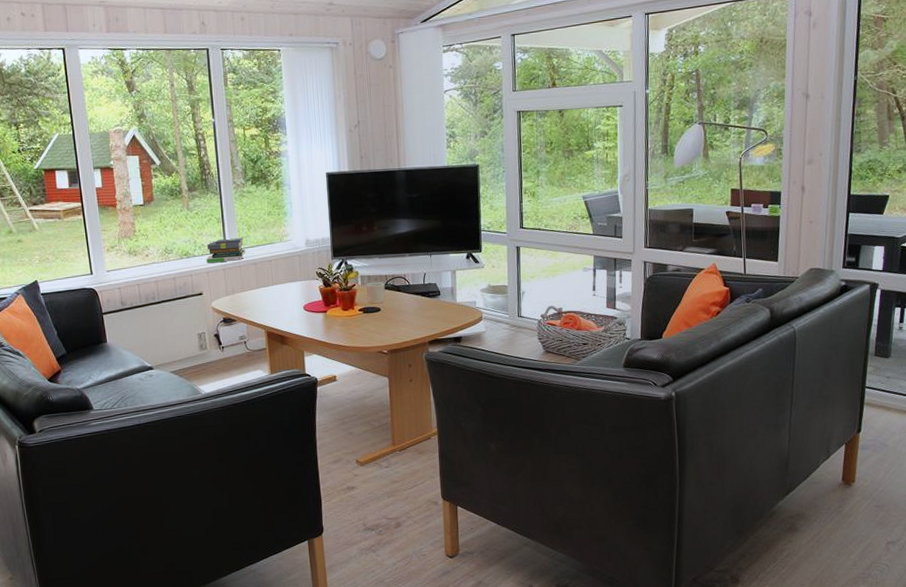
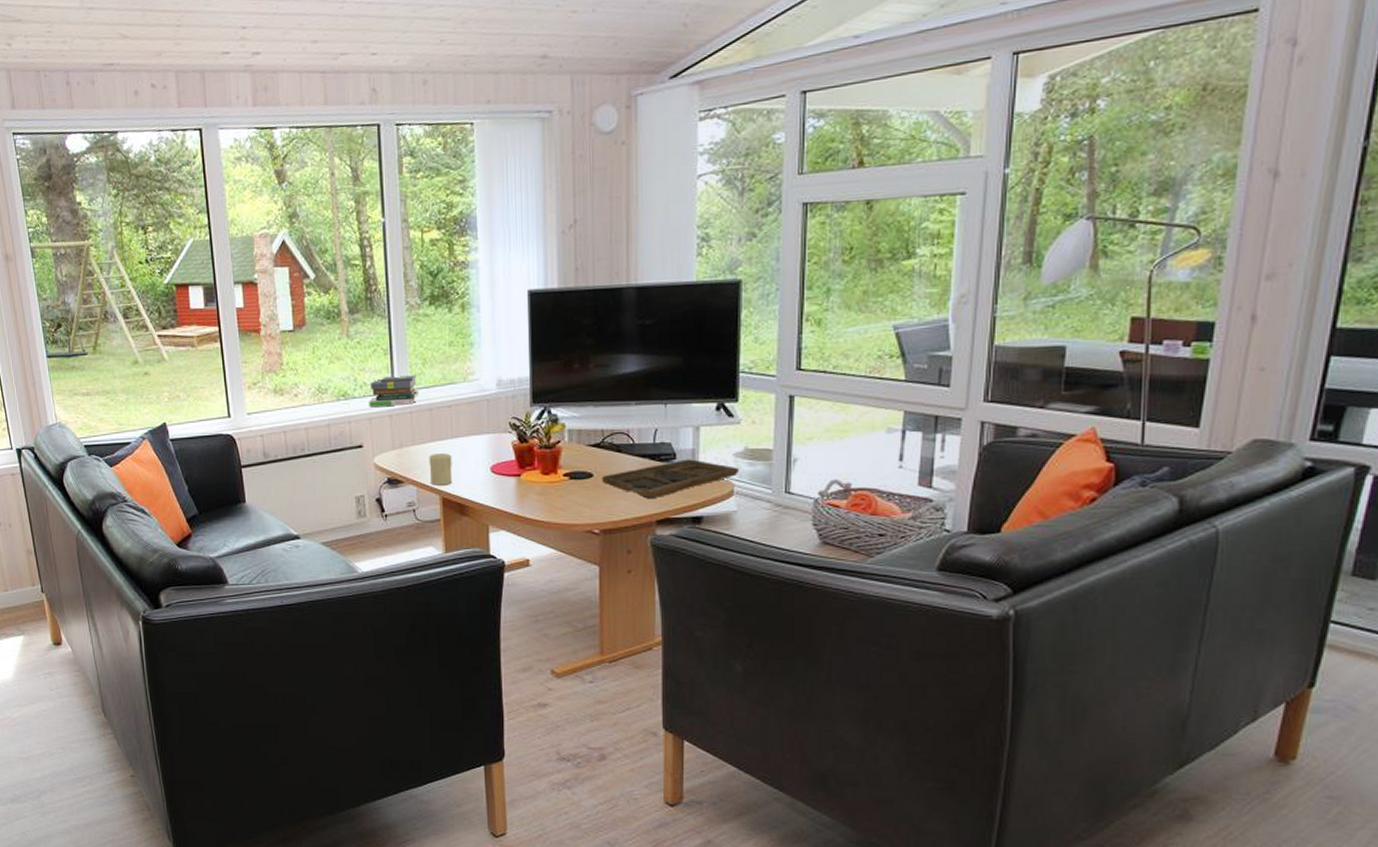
candle: none [255,297,275,322] -> present [429,453,453,485]
mug: present [366,281,386,304] -> none [575,437,602,468]
decorative tray: none [387,295,486,325] -> present [602,459,740,498]

